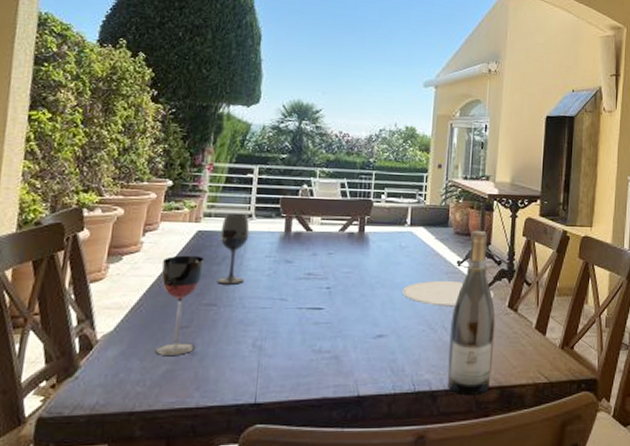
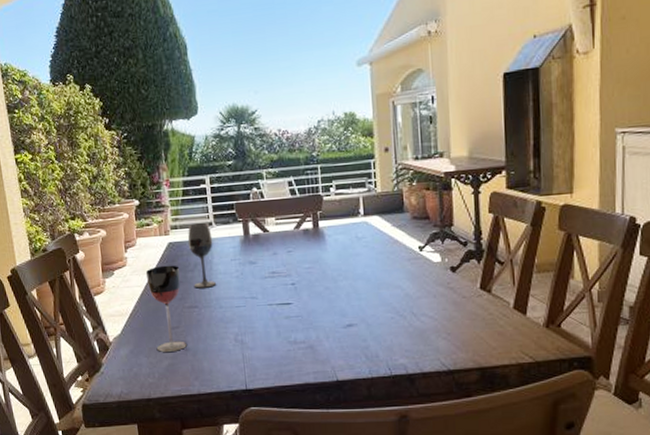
plate: present [402,281,494,307] -> none [365,267,463,293]
wine bottle: present [447,230,496,395] -> none [419,211,470,377]

